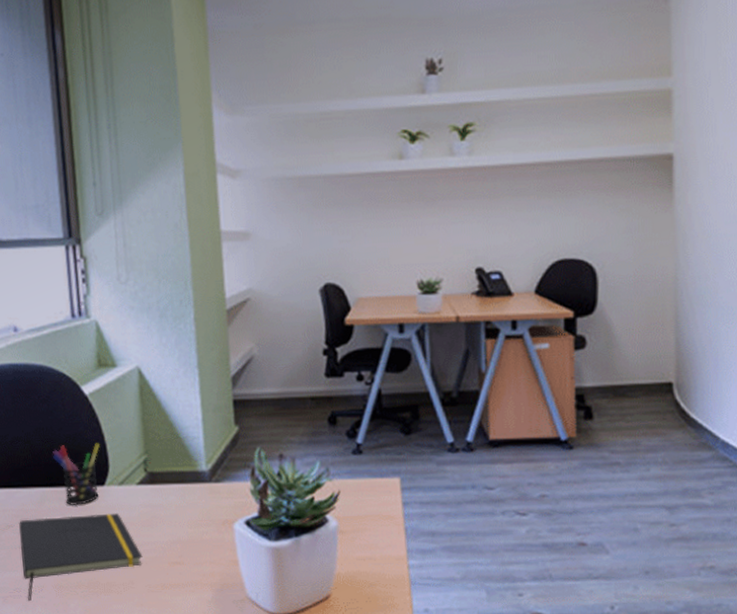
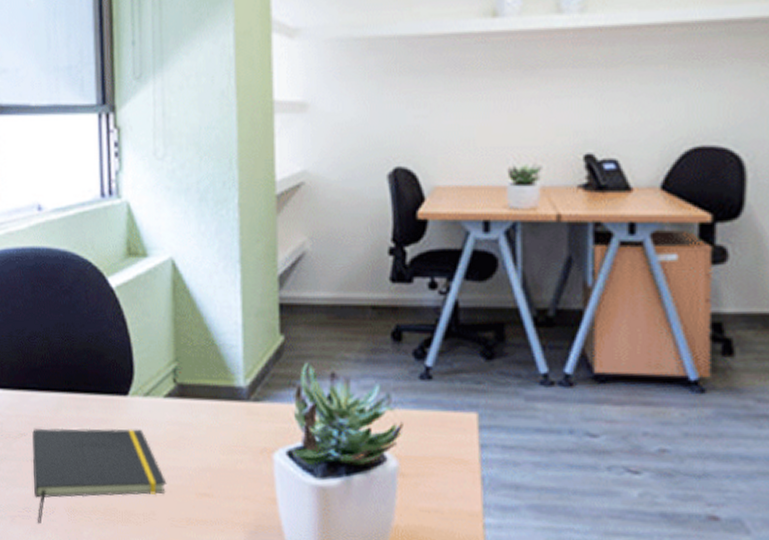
pen holder: present [53,443,100,506] -> none [73,345,124,417]

